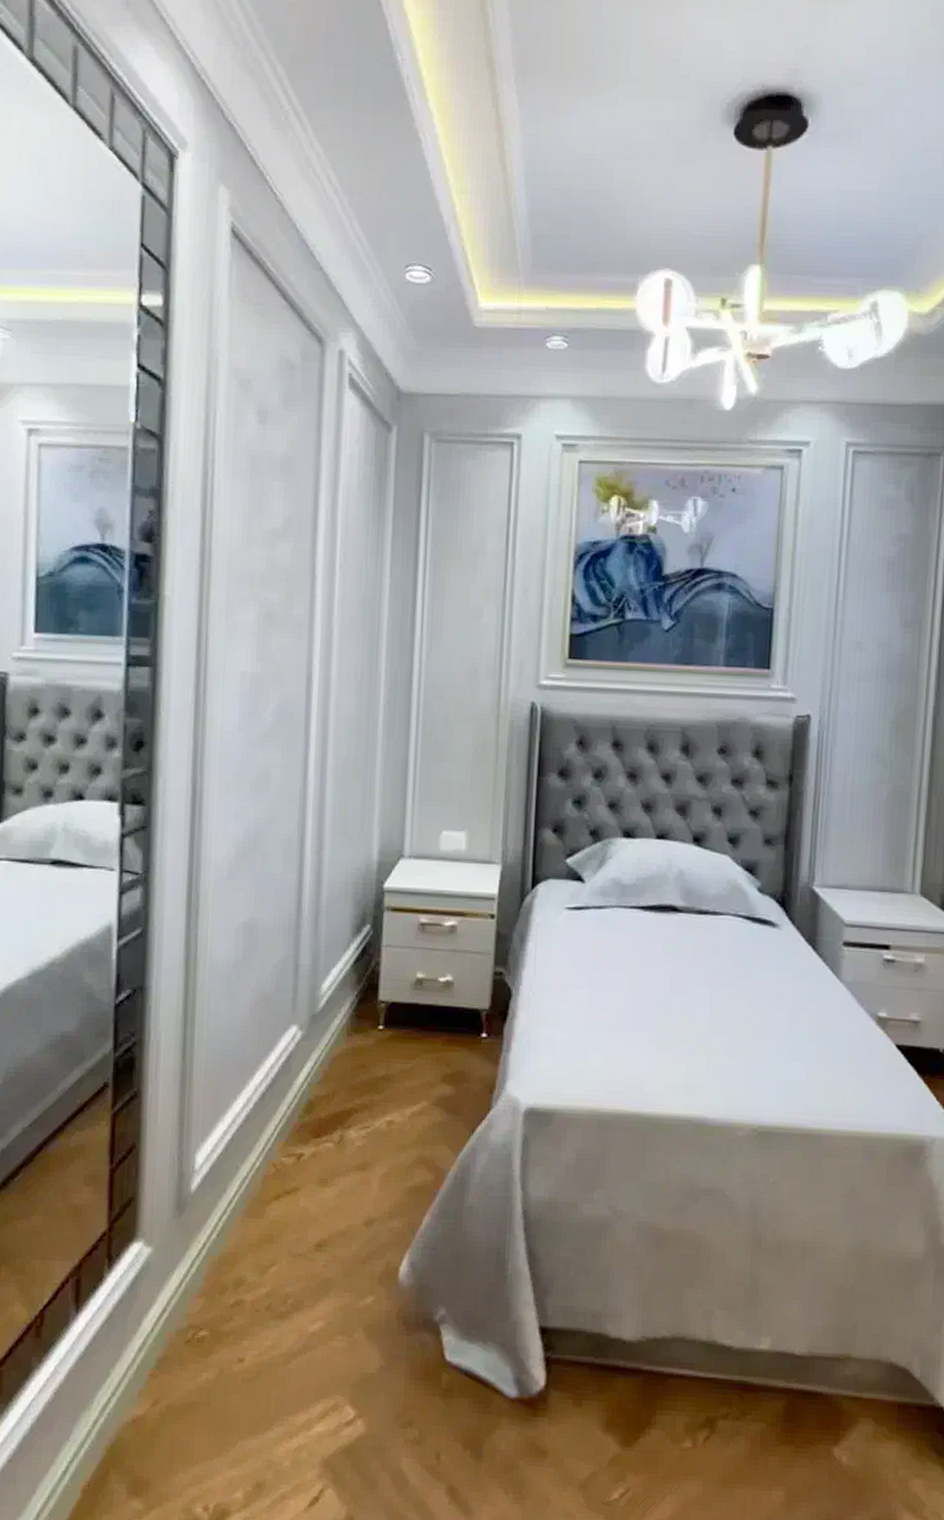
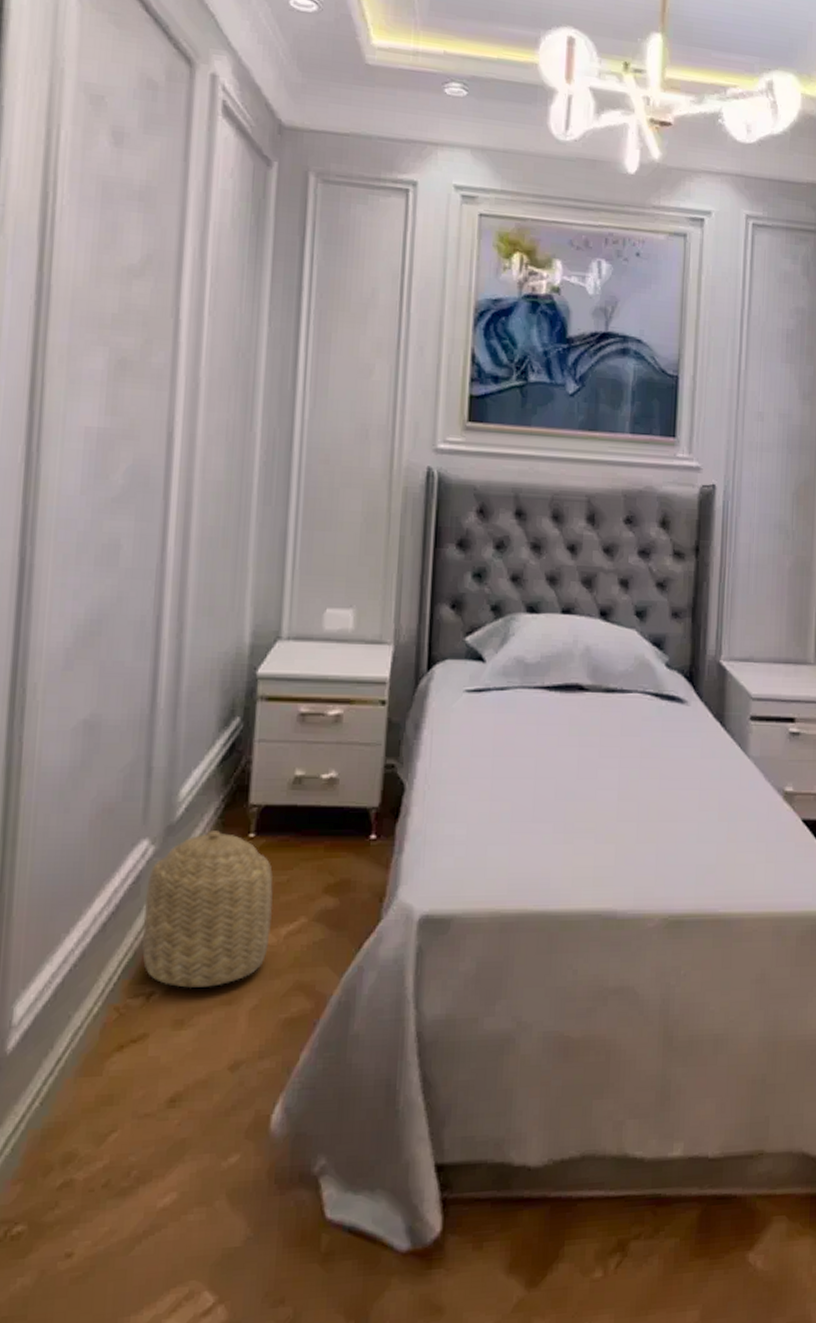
basket: none [293,1021,399,1154] -> present [142,831,273,988]

